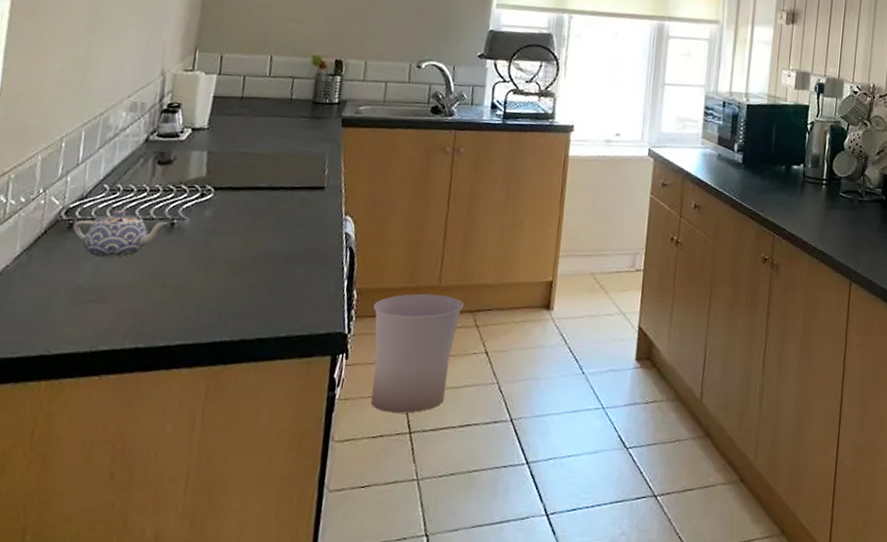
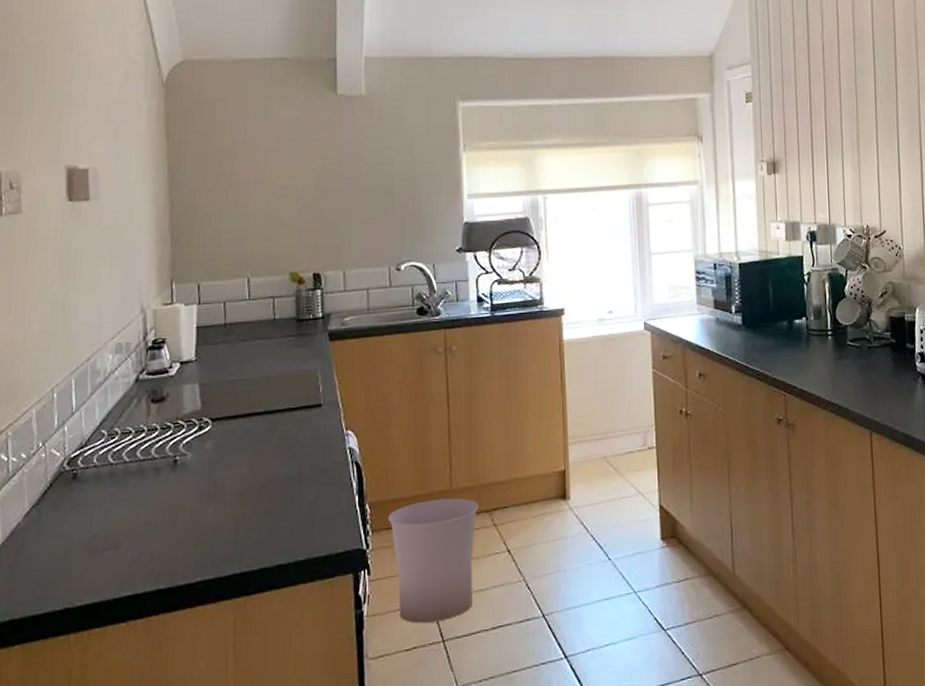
teapot: present [73,209,168,258] -> none [77,453,171,504]

